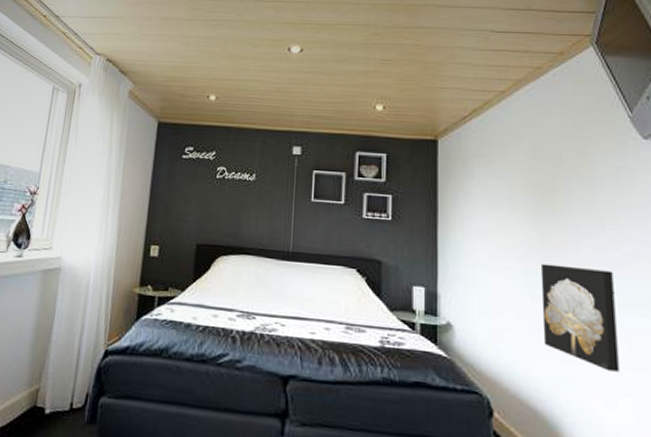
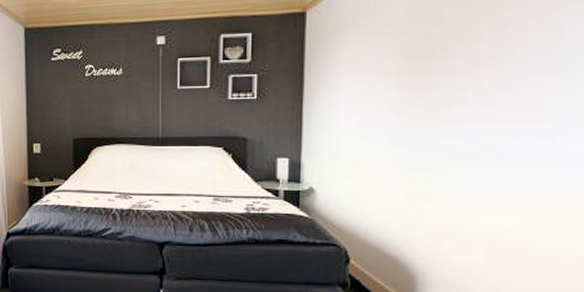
wall art: present [540,263,620,372] -> none [403,125,484,219]

